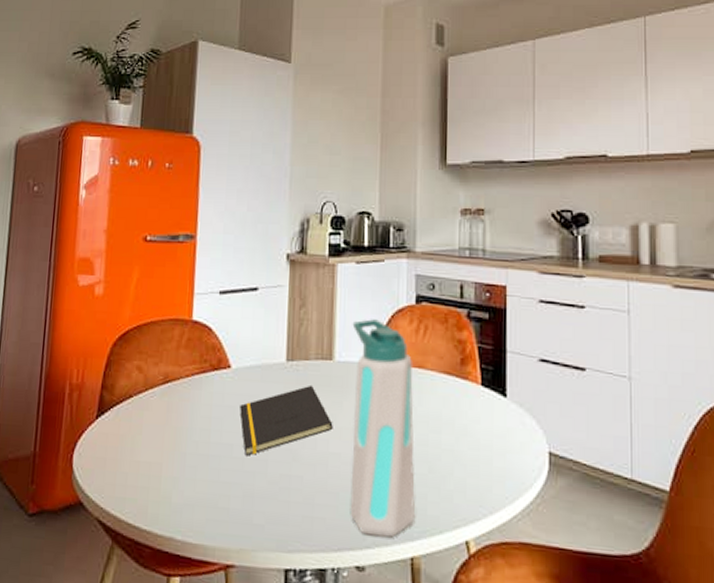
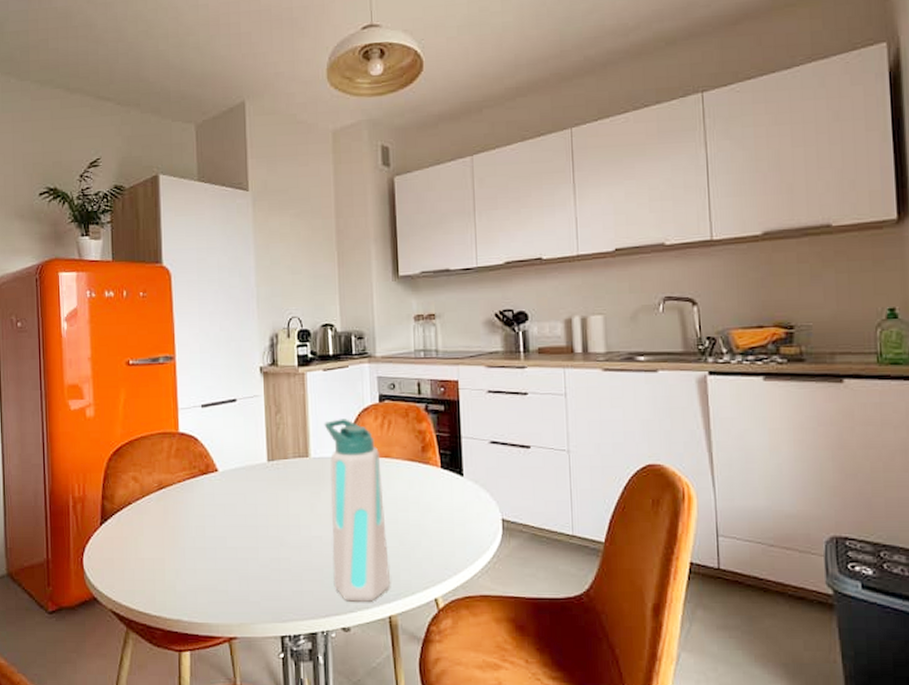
notepad: present [240,385,333,456] -> none [229,480,314,545]

